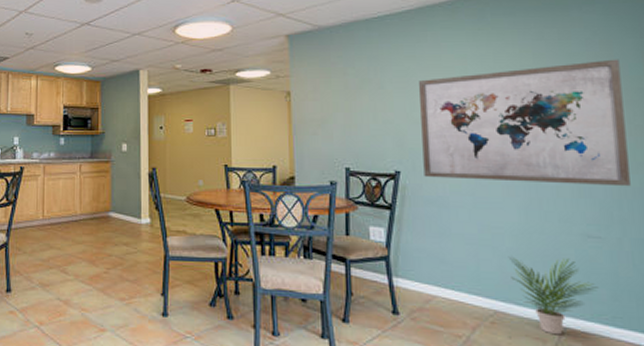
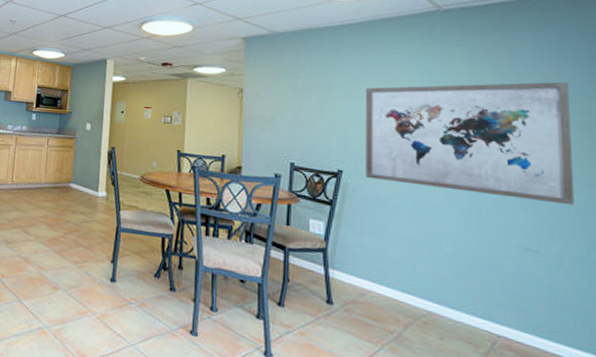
potted plant: present [510,256,599,335] -> none [446,261,535,343]

